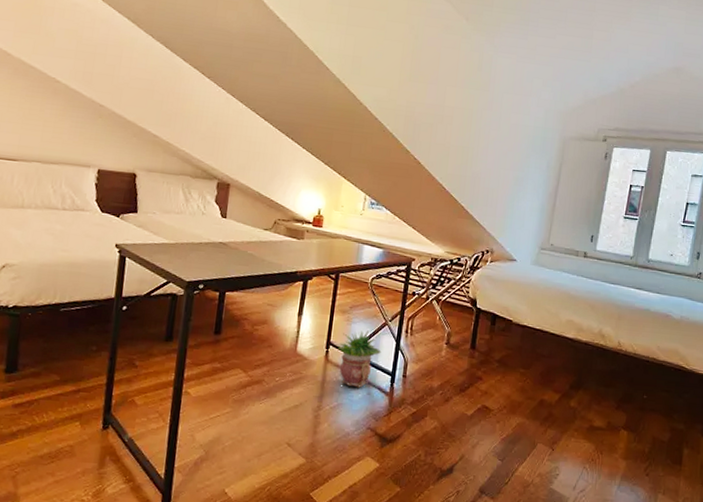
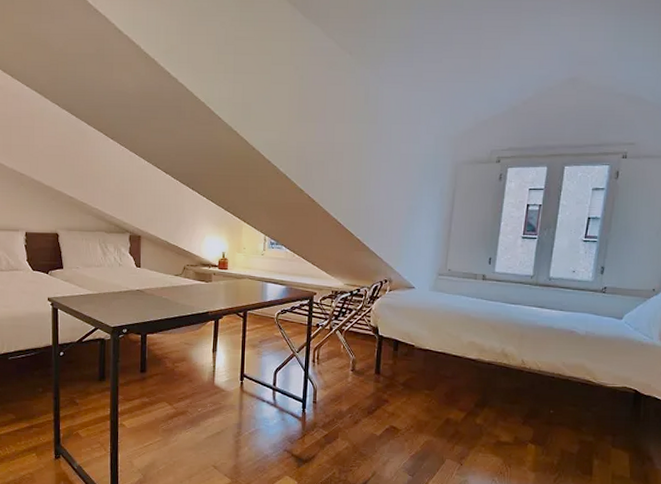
potted plant: present [338,330,381,388] -> none [251,362,292,415]

